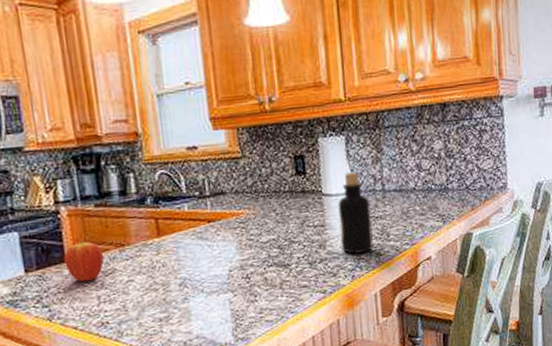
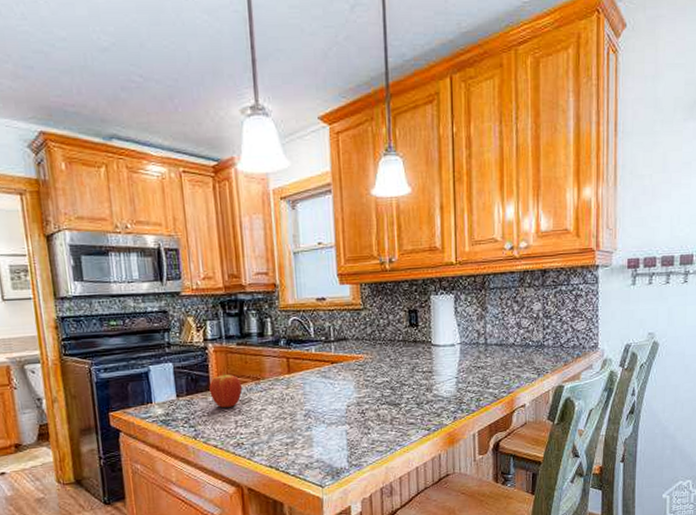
bottle: present [338,171,373,255] -> none [445,326,474,399]

